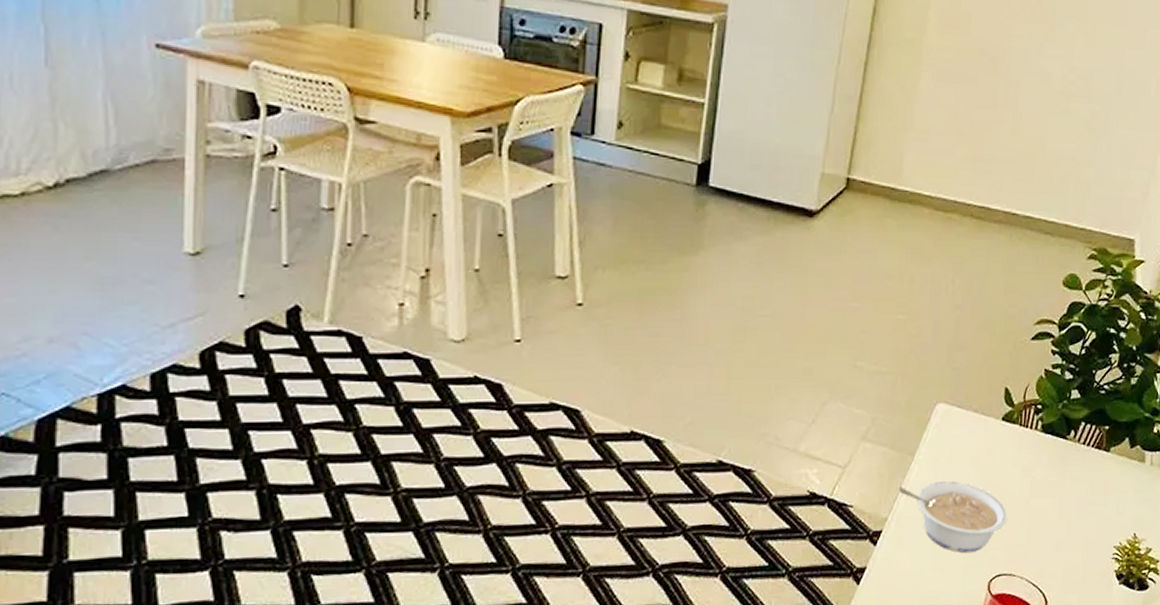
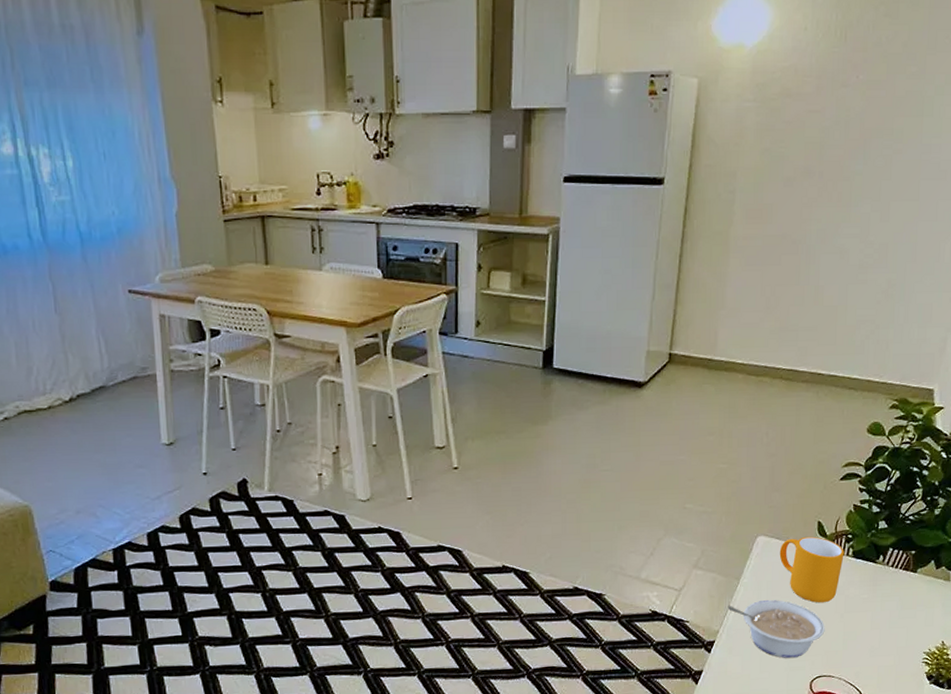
mug: none [960,405,1033,486] -> present [779,536,844,603]

